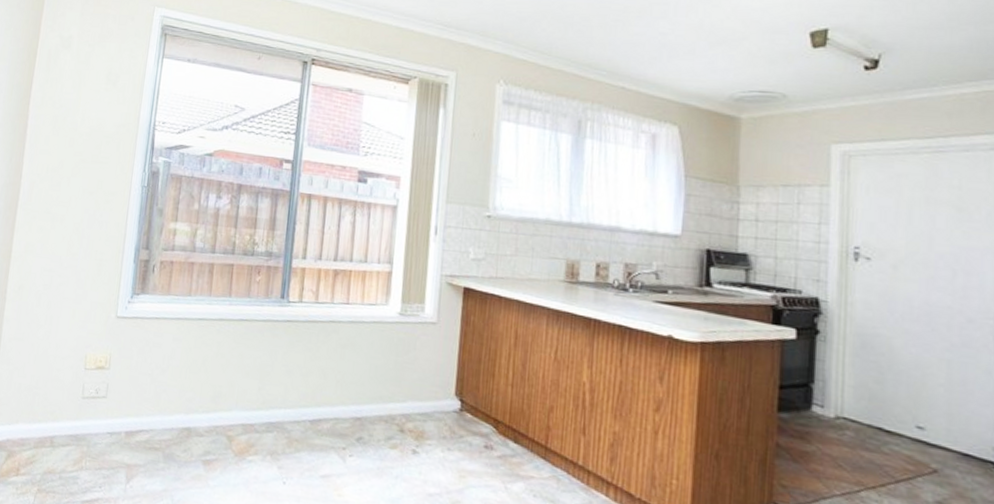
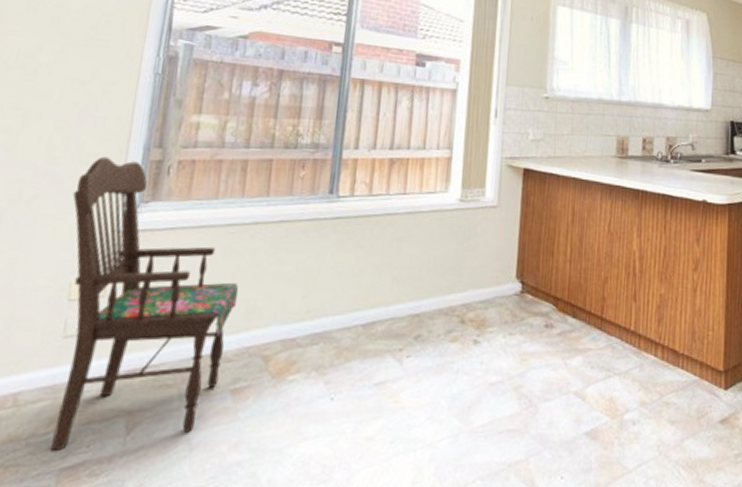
dining chair: none [75,254,208,490] -> present [49,156,239,450]

